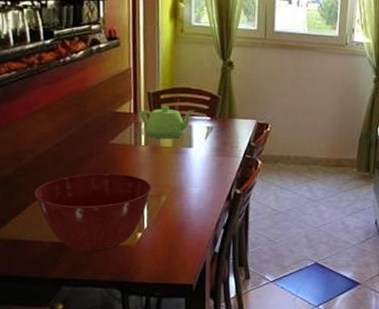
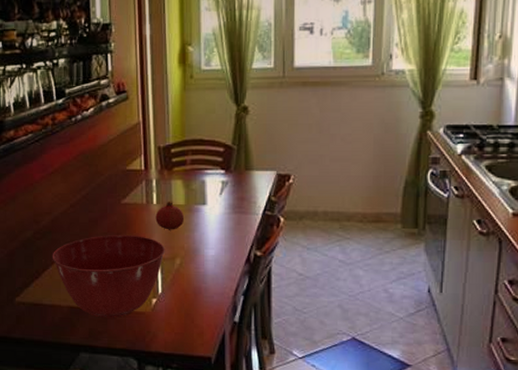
teapot: present [140,106,195,139] -> none [151,161,207,196]
fruit: none [143,144,172,170] -> present [155,202,185,230]

